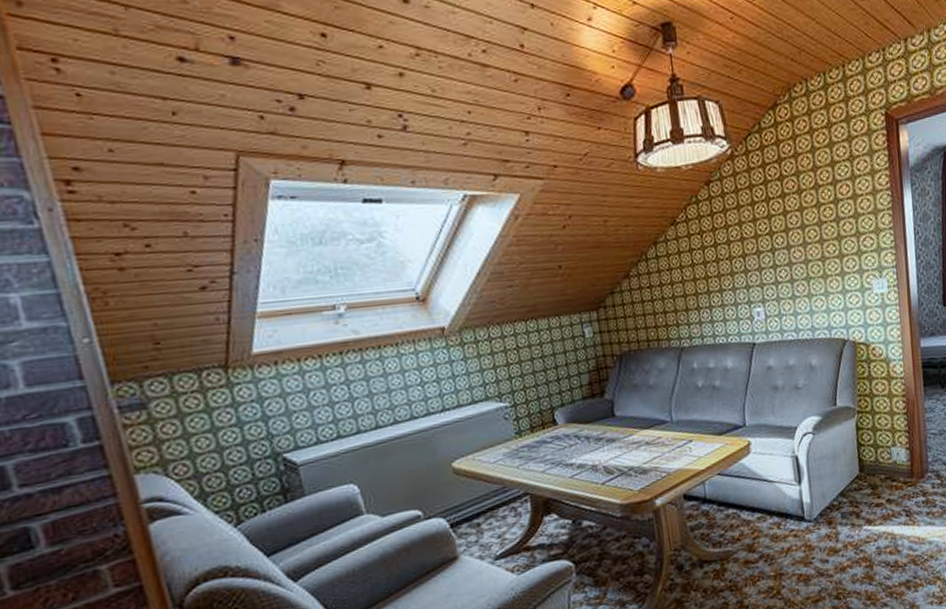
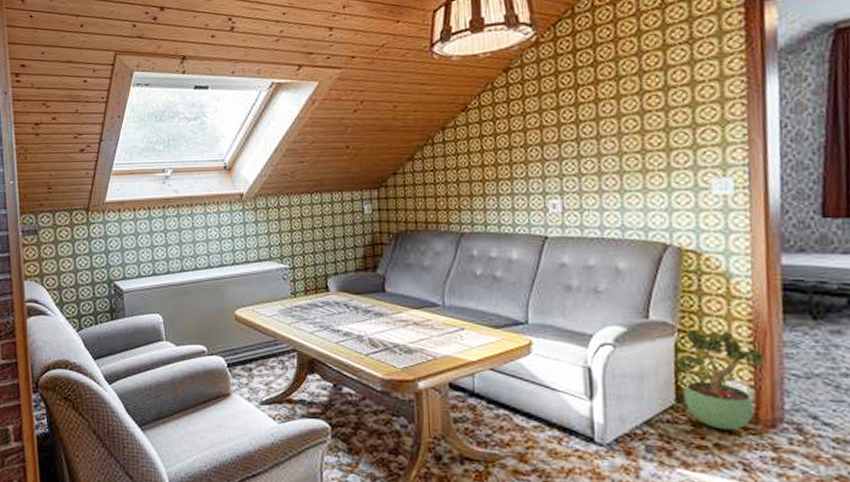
potted plant: none [857,407,914,488] -> present [675,328,764,431]

